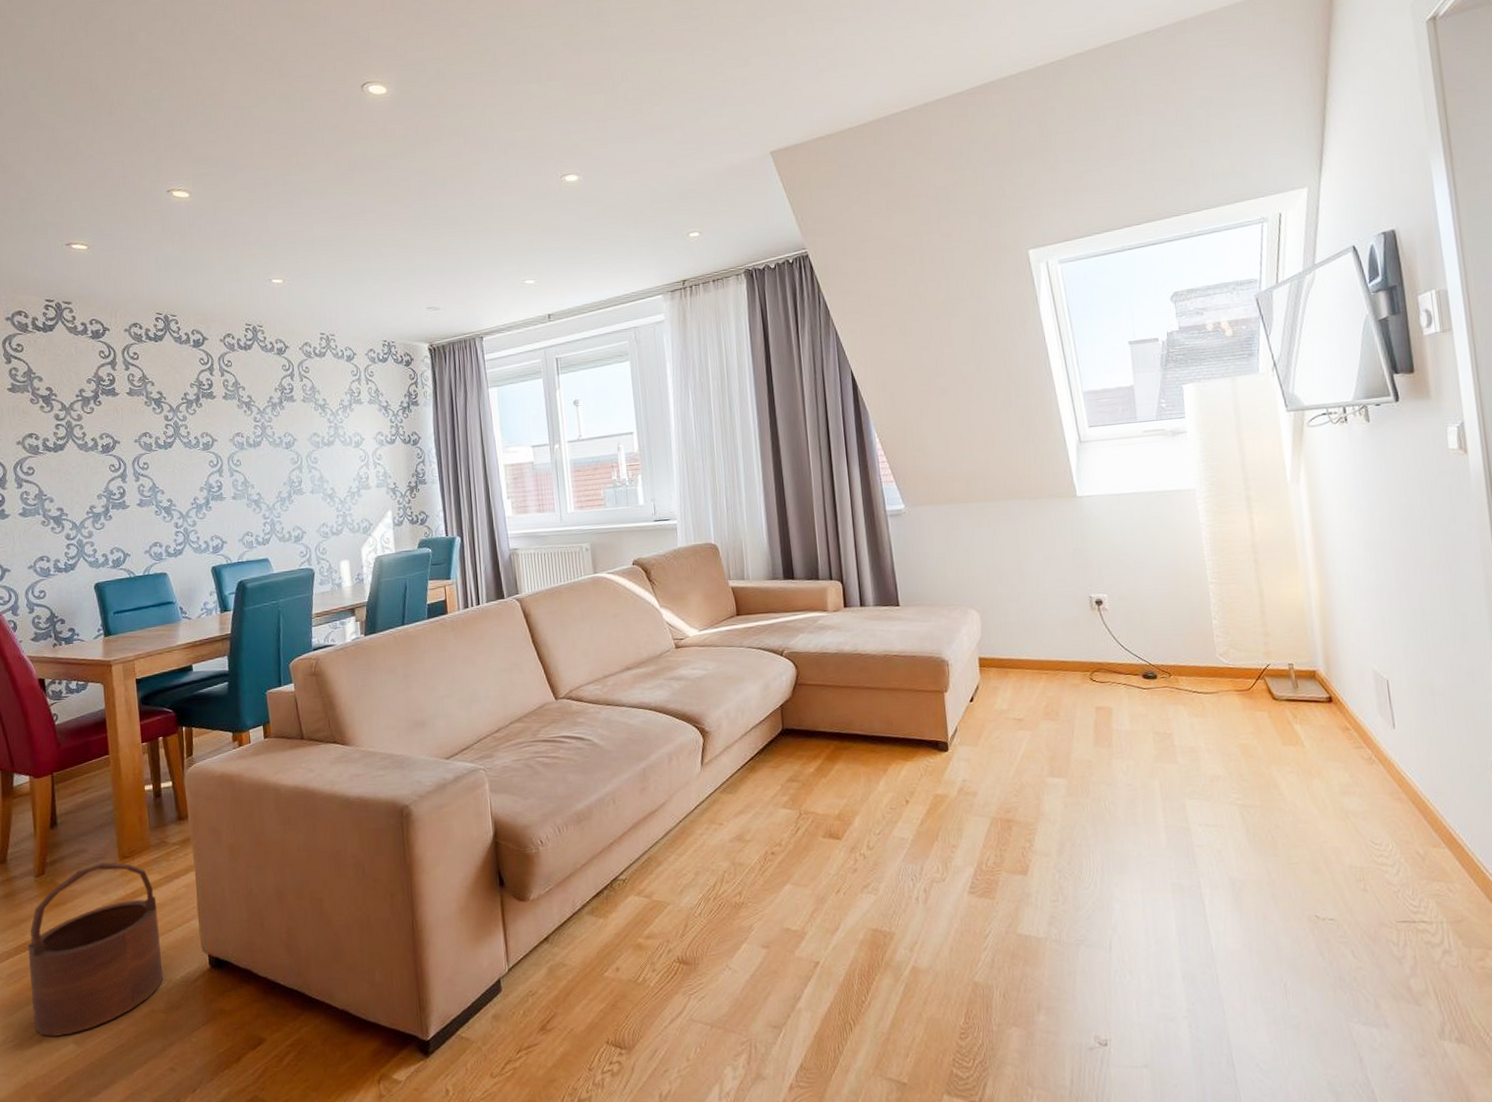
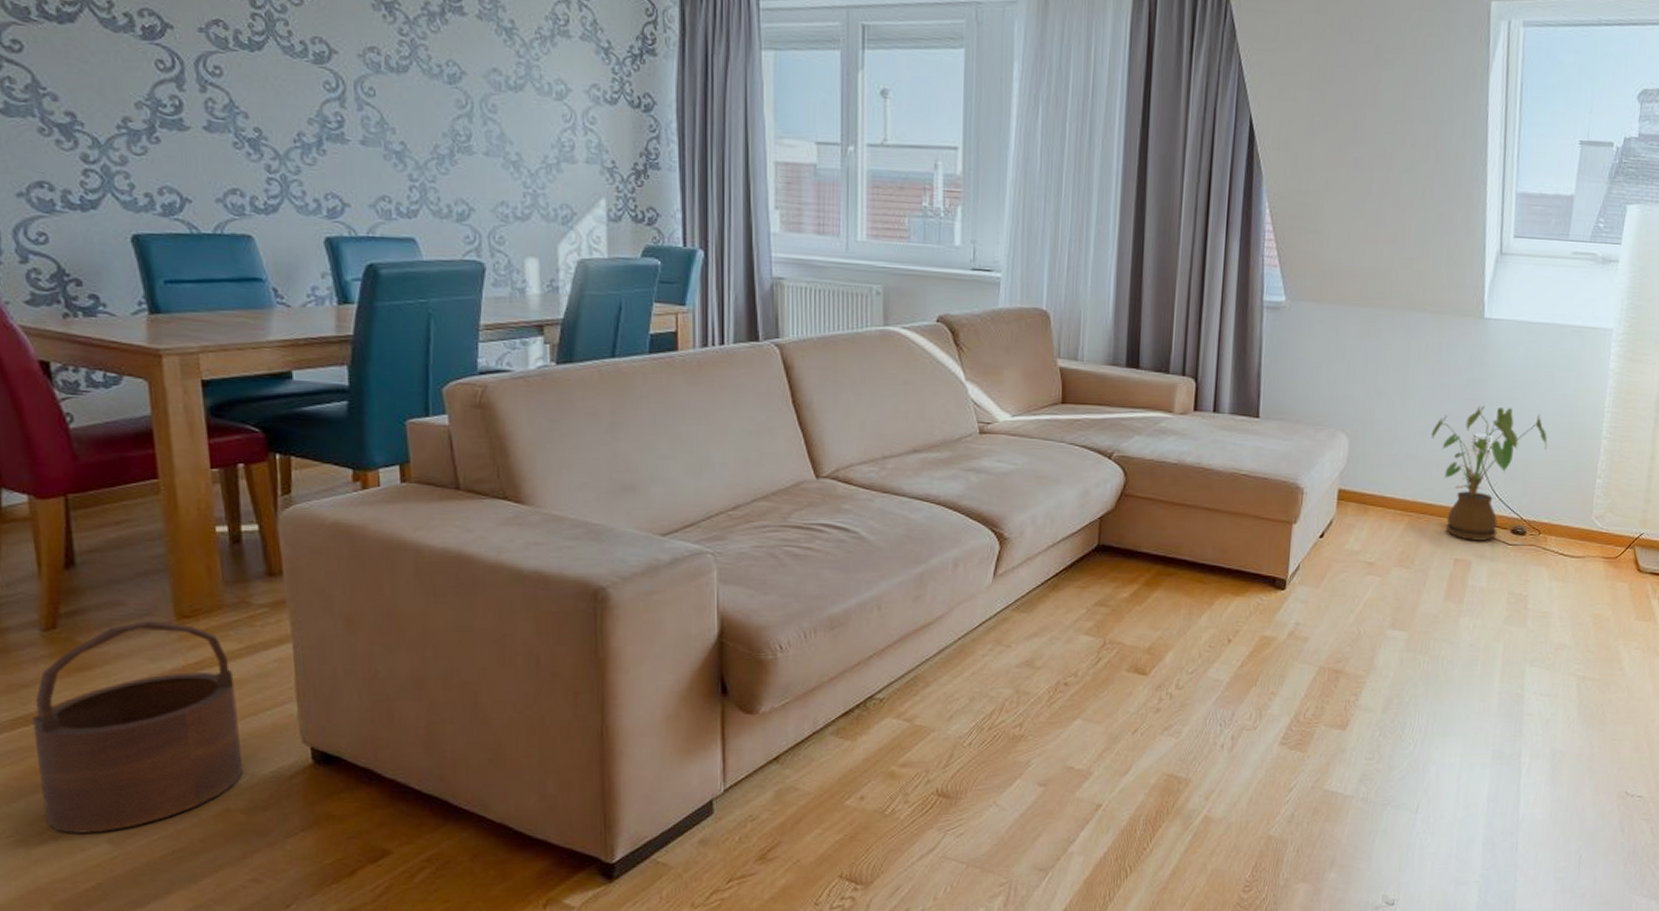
house plant: none [1050,569,1159,689] -> present [1430,405,1548,541]

